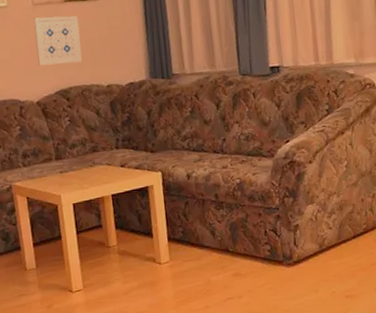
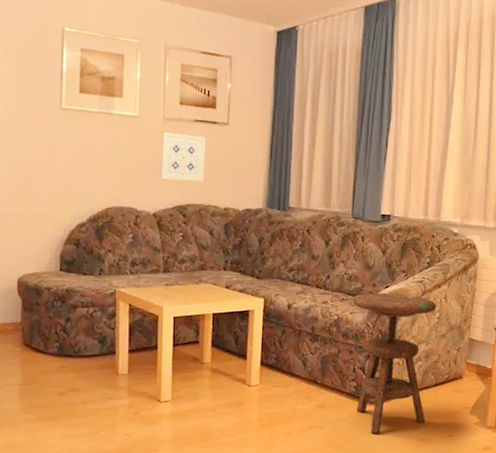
side table: none [252,146,349,297] -> present [352,292,437,434]

